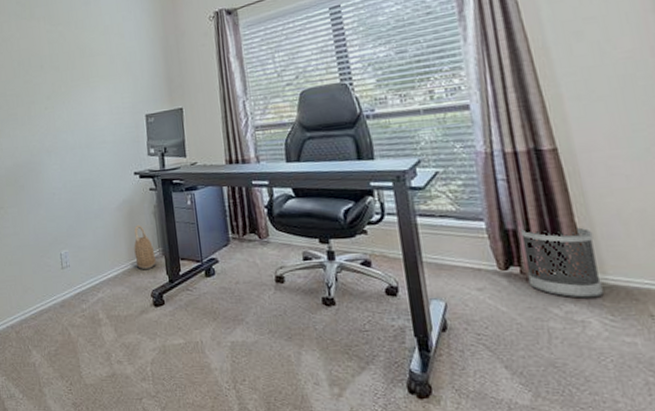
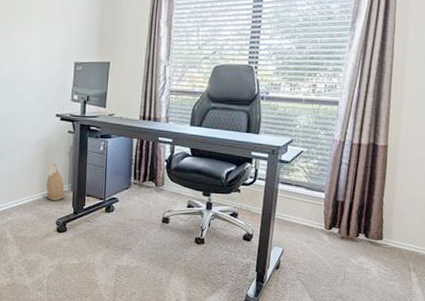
wastebasket: present [520,226,603,298] -> none [341,200,392,254]

